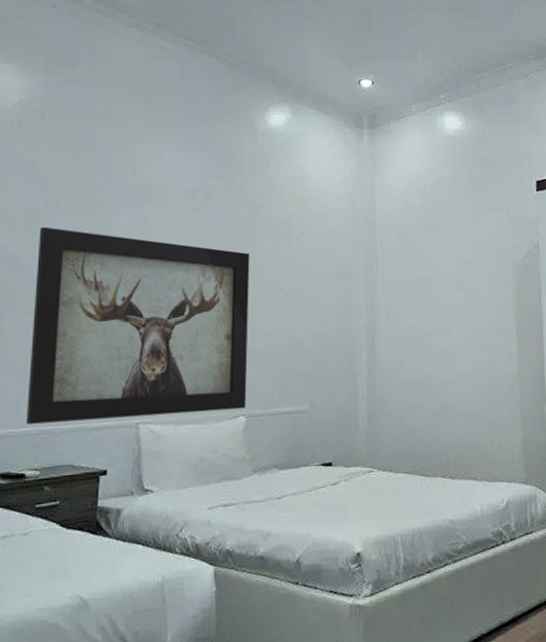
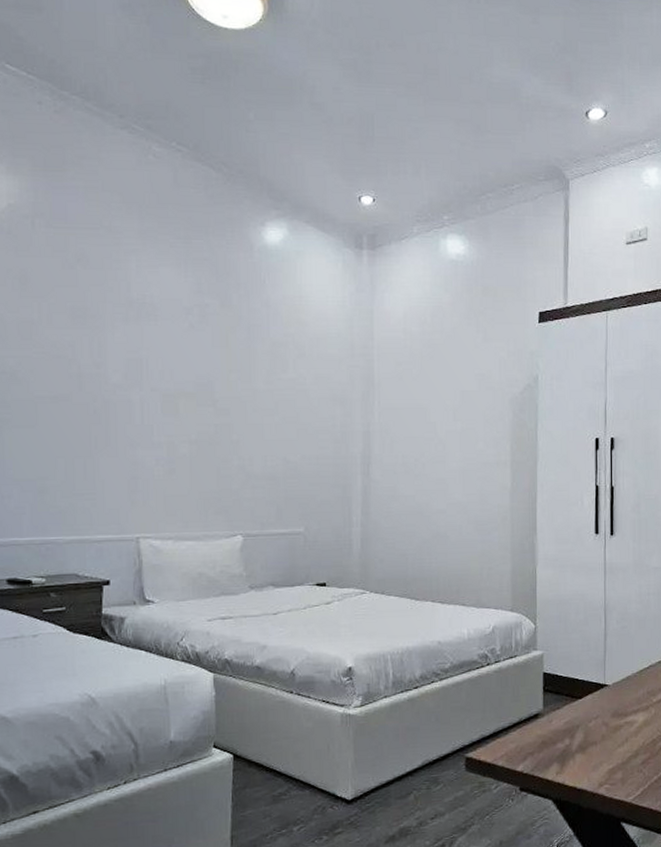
wall art: present [25,226,250,424] -> none [29,339,246,534]

